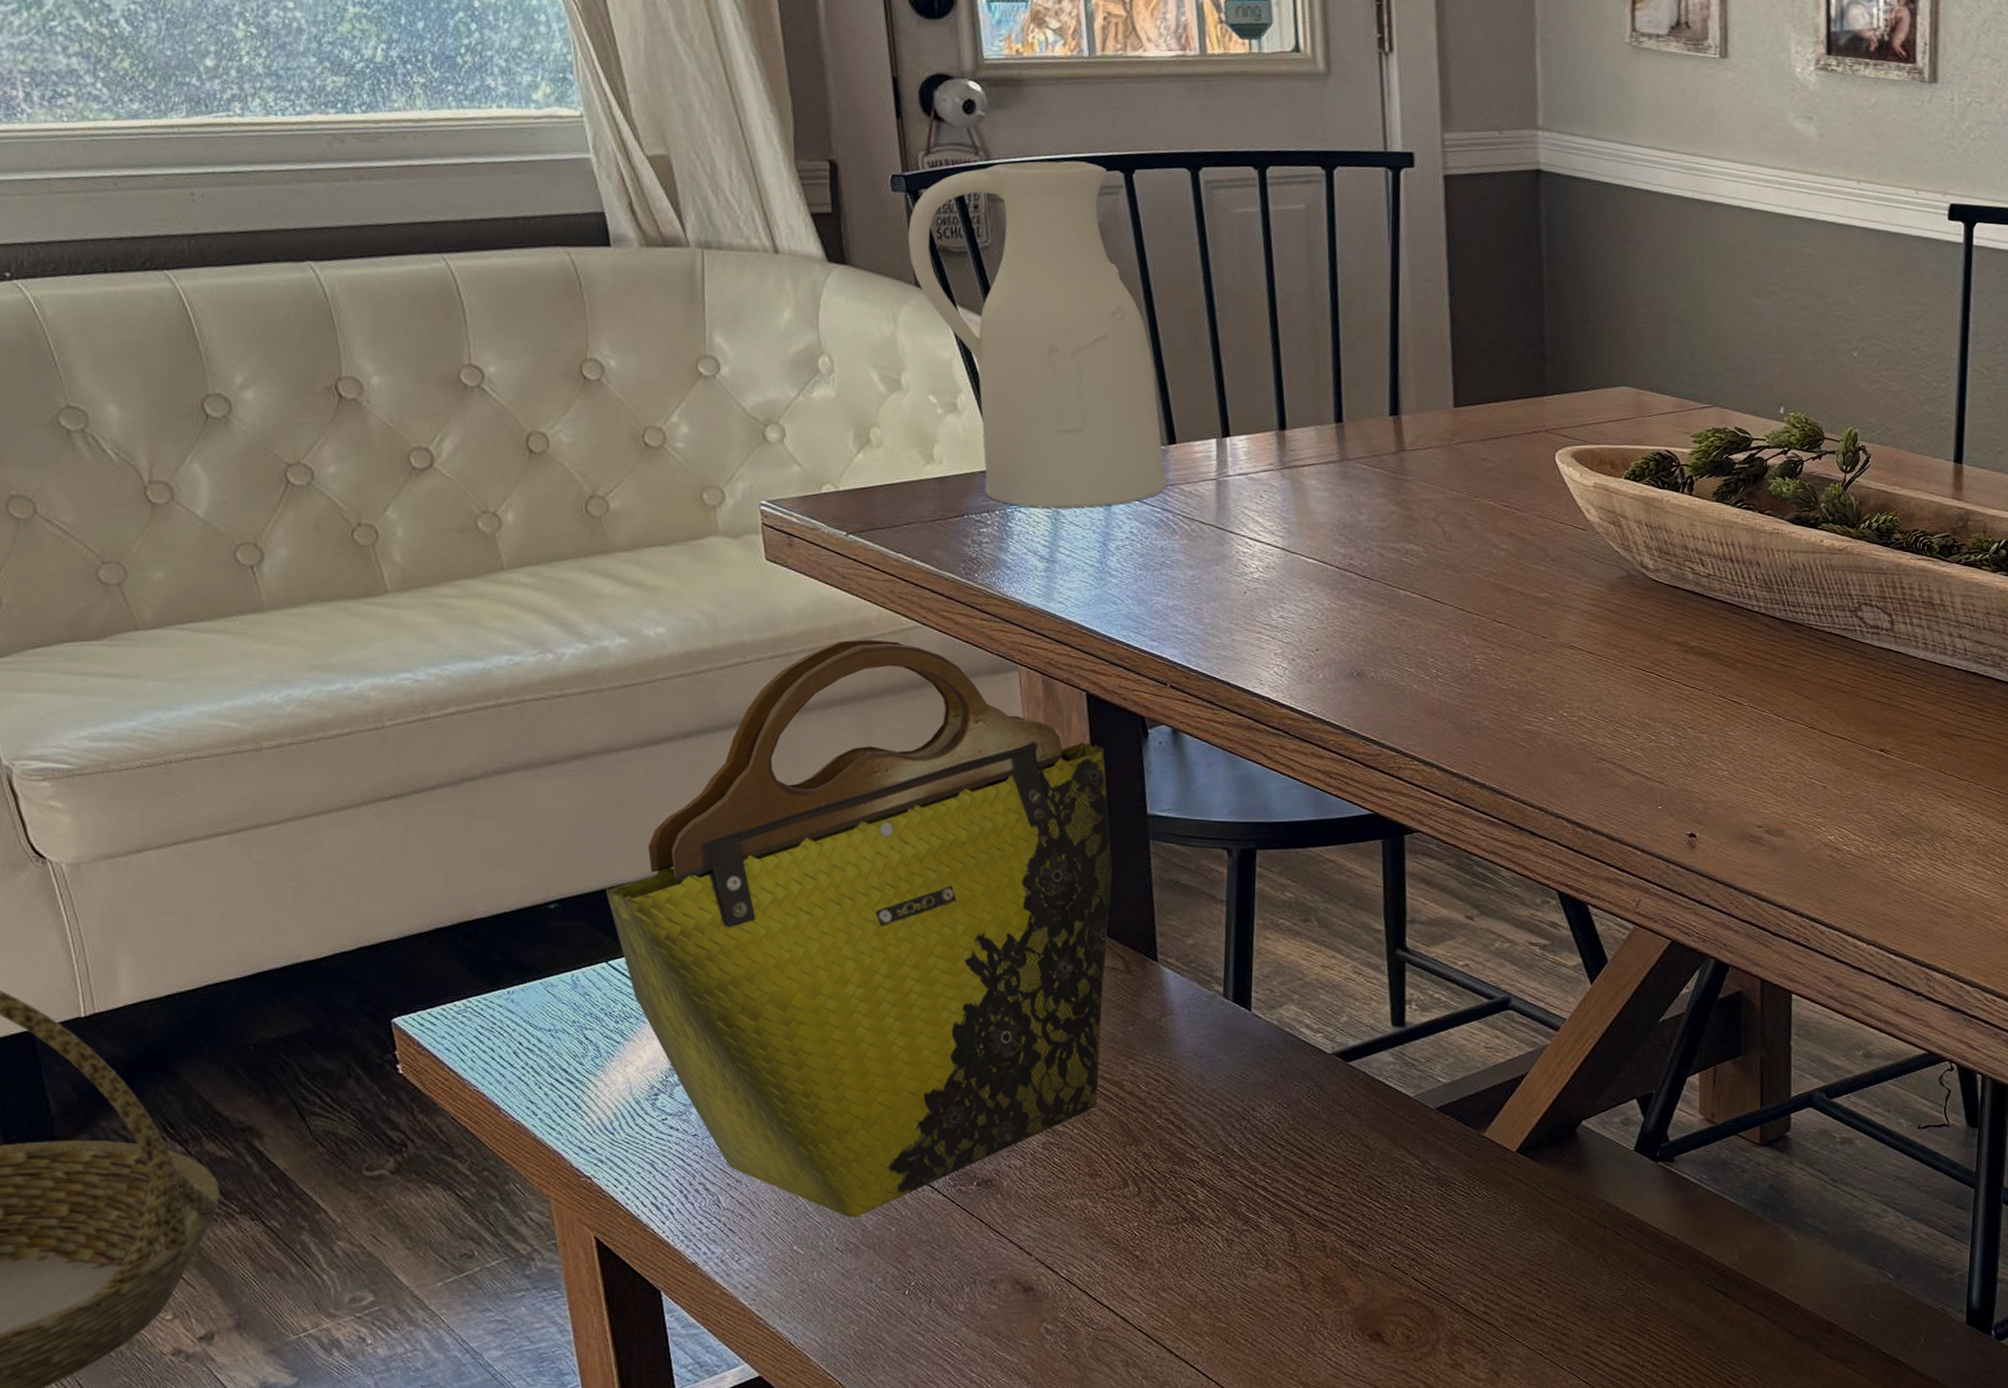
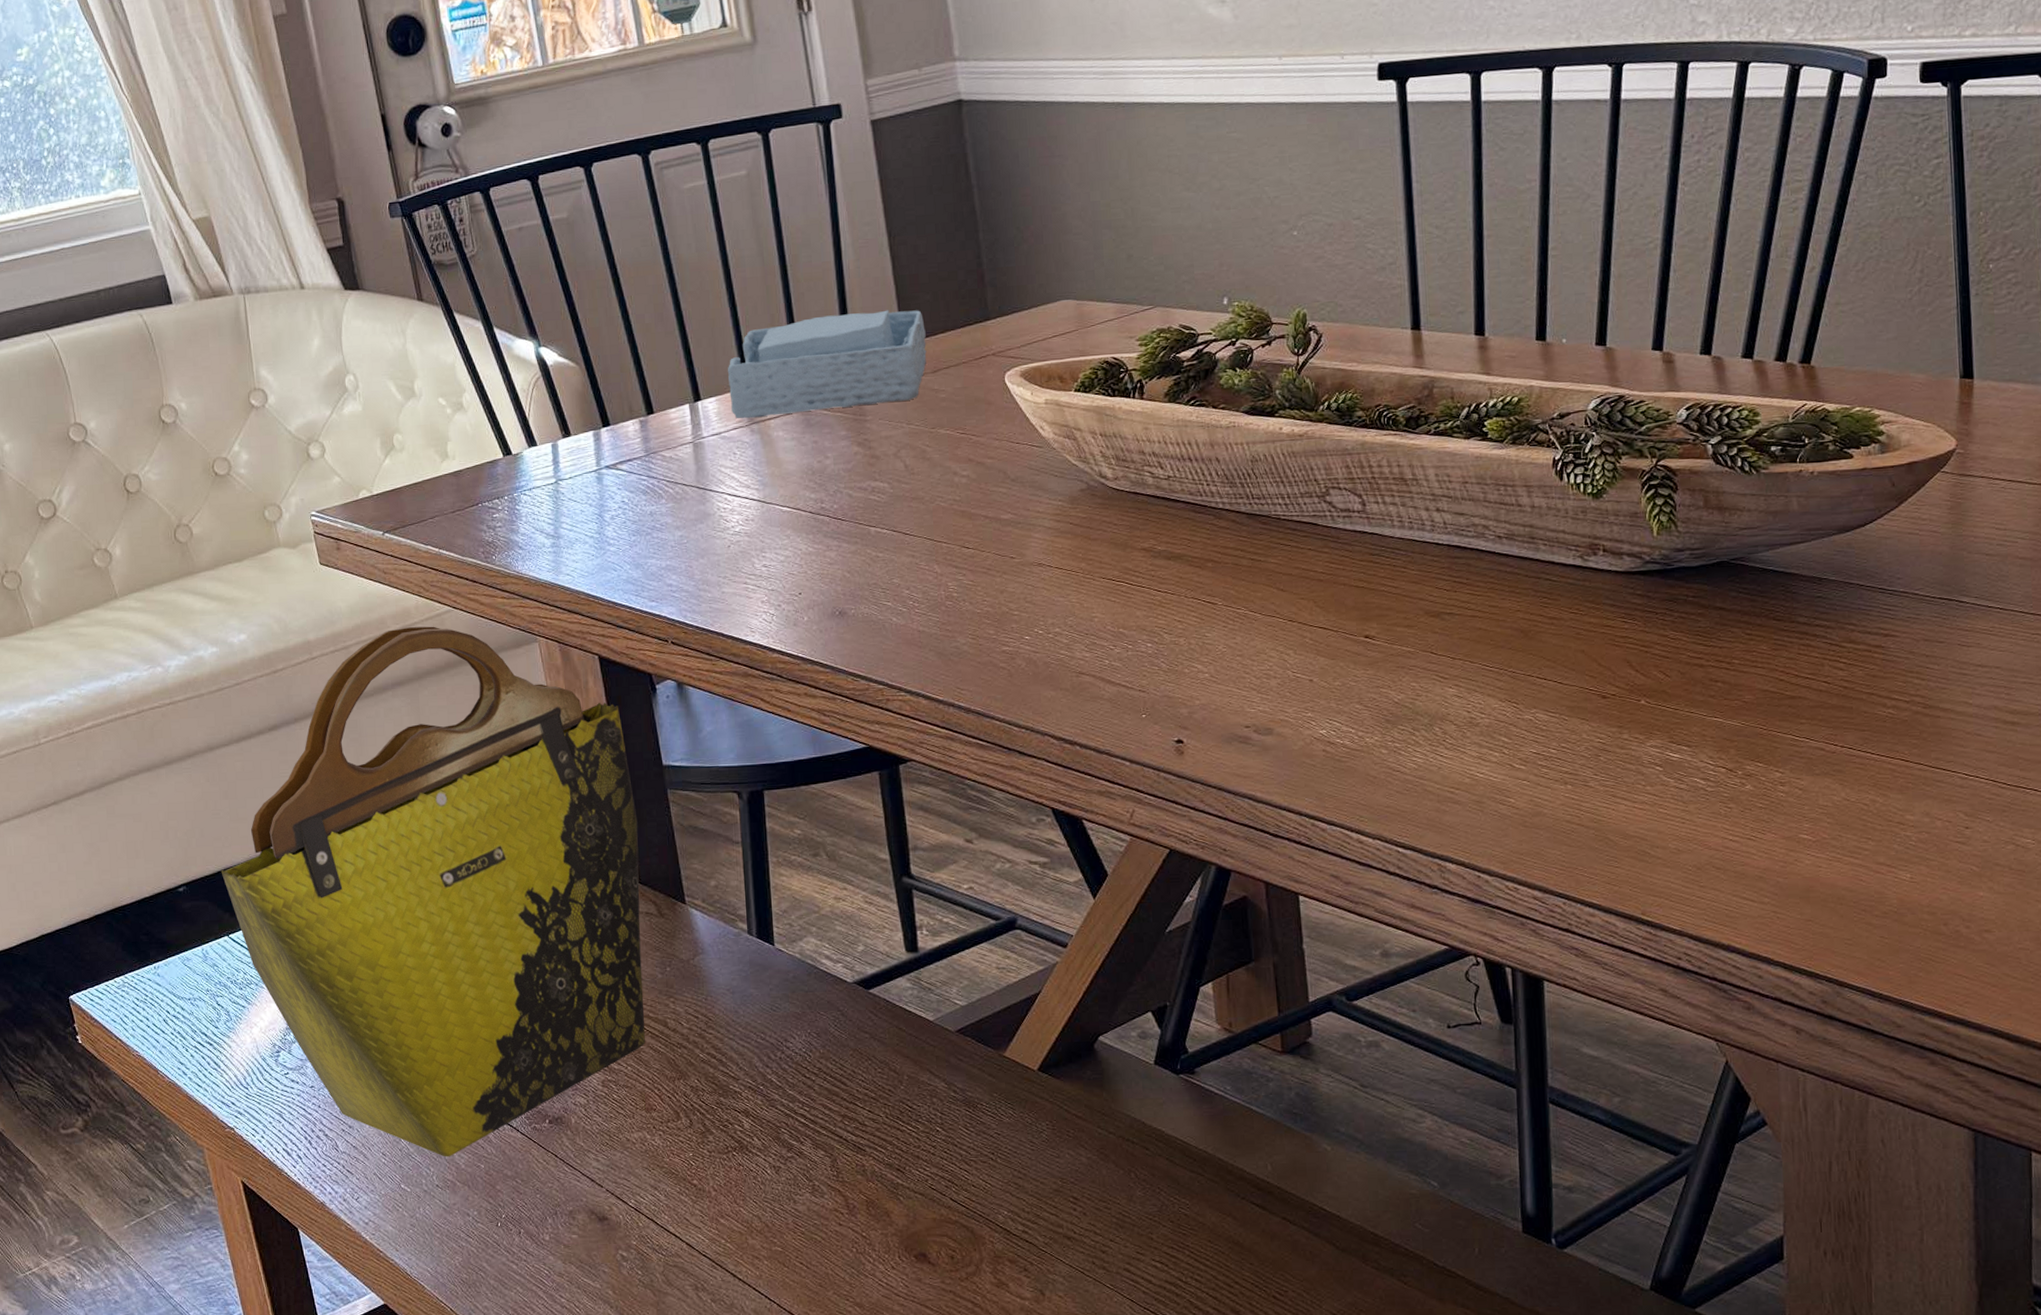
ceramic pitcher: present [908,160,1167,509] -> none [407,163,650,490]
napkin holder: none [1262,367,1479,466] -> present [727,310,927,419]

